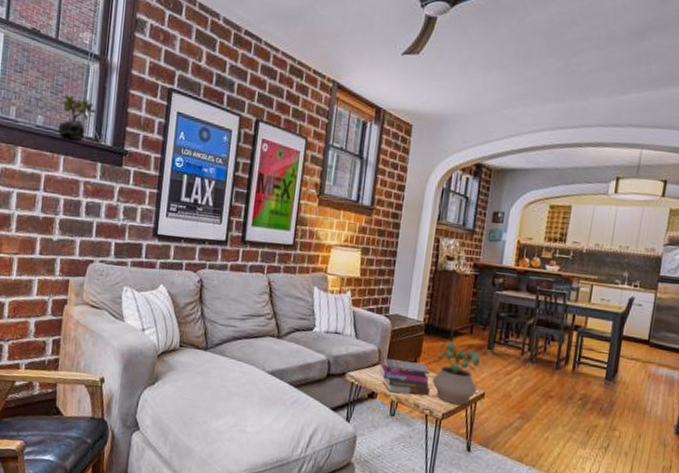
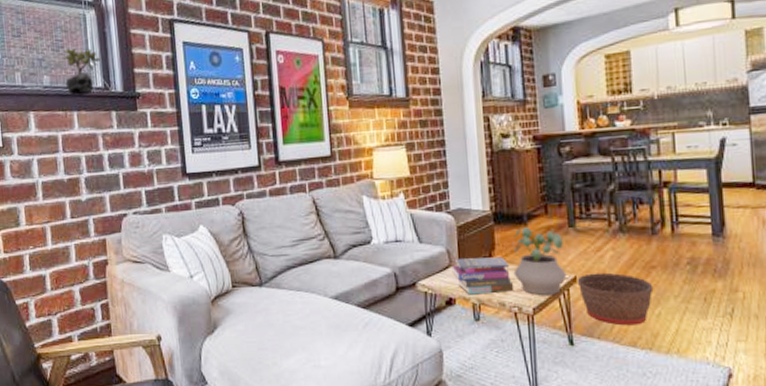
basket: none [484,392,548,444] -> present [577,272,654,326]

